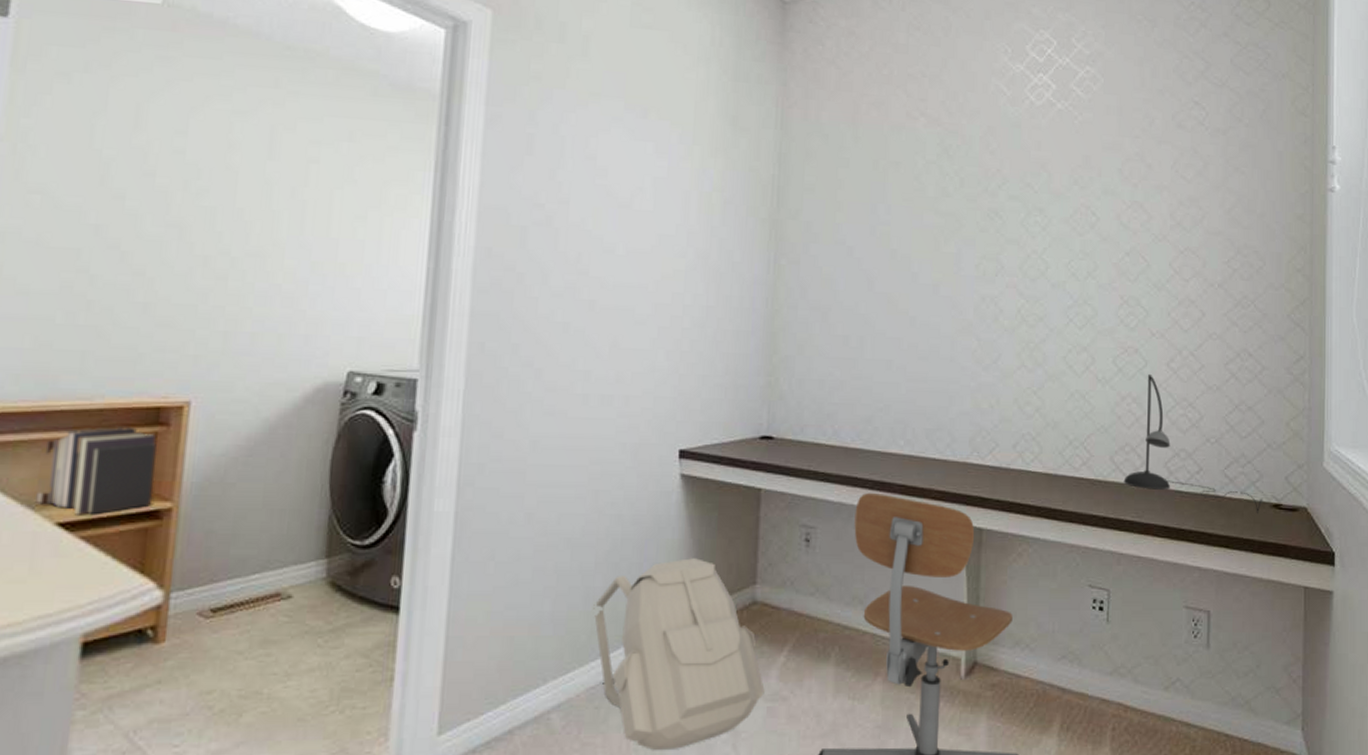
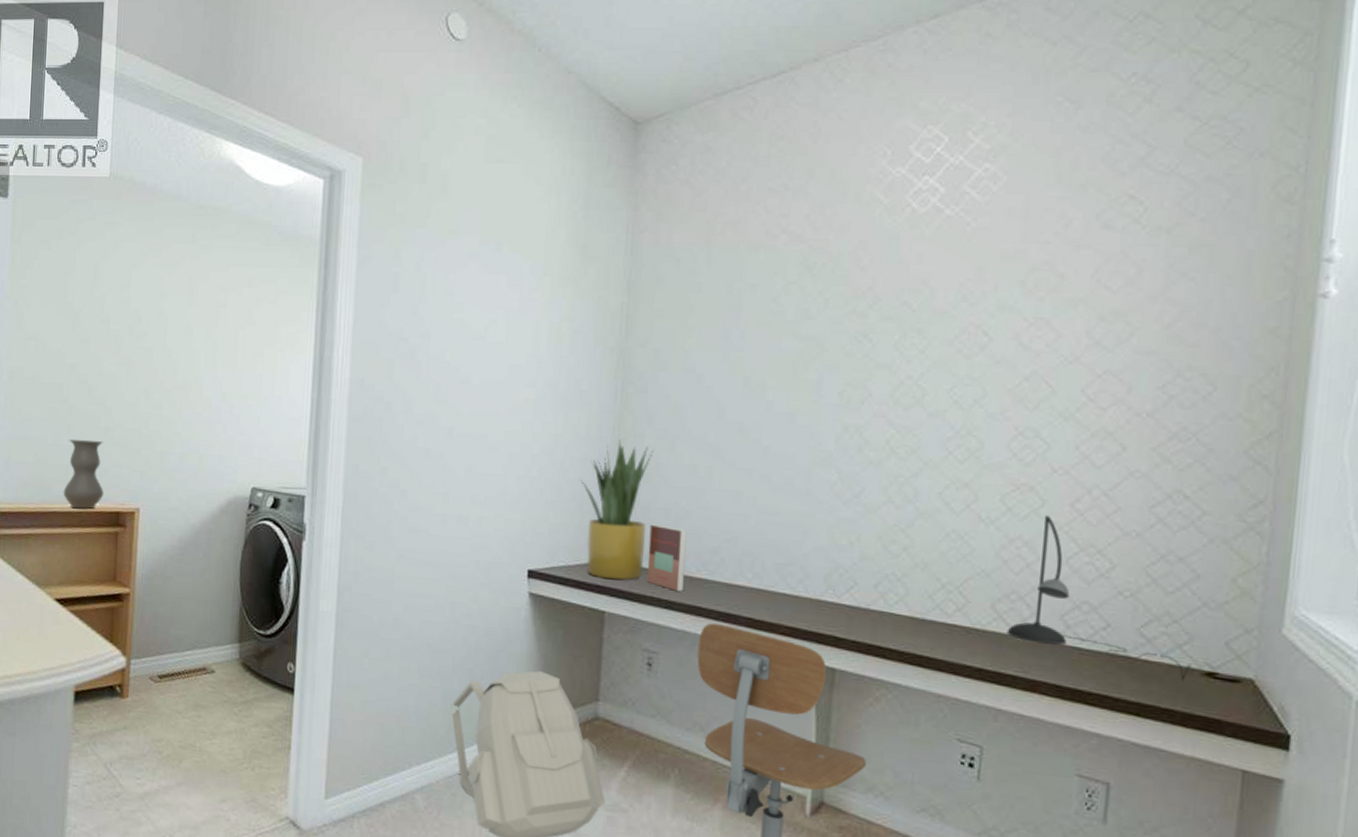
books: present [35,425,157,515] -> none [41,525,118,595]
vase: none [75,317,141,406] -> present [63,439,105,509]
planter: none [734,310,807,455] -> present [581,439,654,581]
book: none [803,396,841,463] -> present [647,524,687,591]

